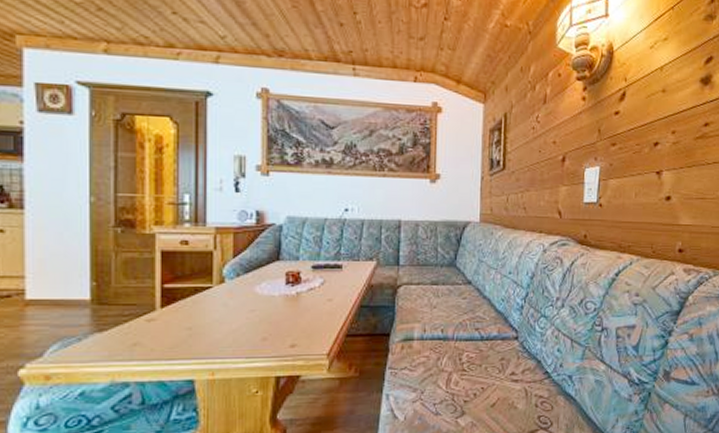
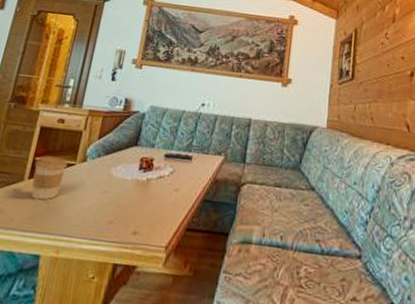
coffee cup: none [165,282,204,327] -> present [31,155,68,200]

